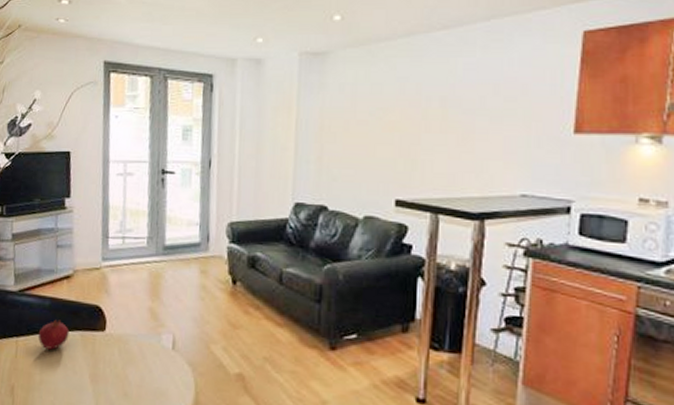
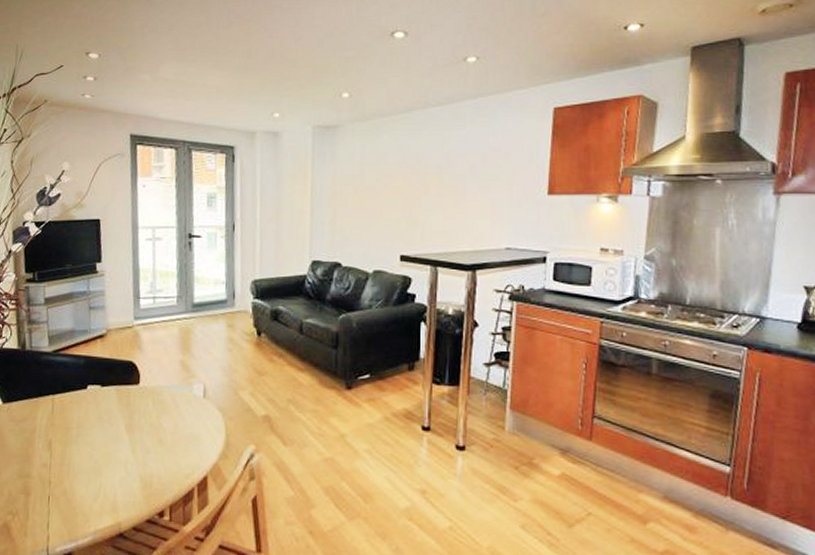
fruit: present [37,319,69,350] -> none [73,376,104,405]

